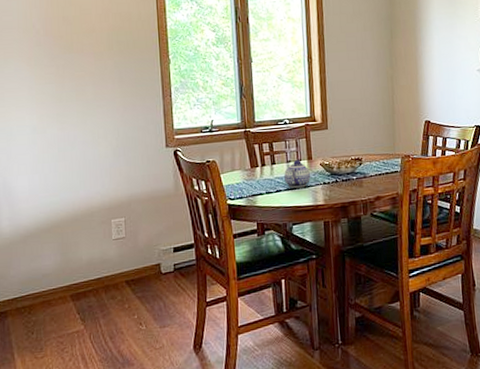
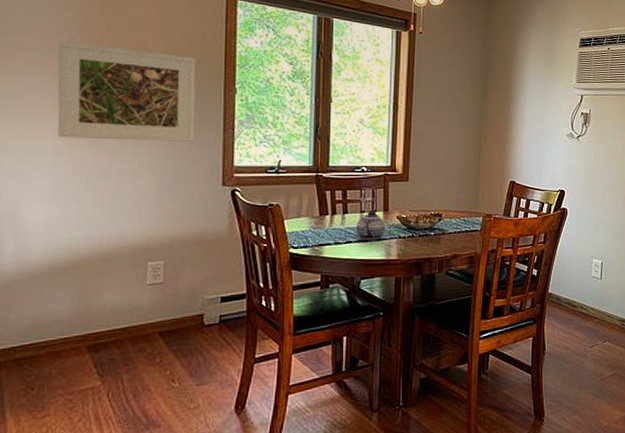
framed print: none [28,34,139,117] -> present [57,40,196,141]

